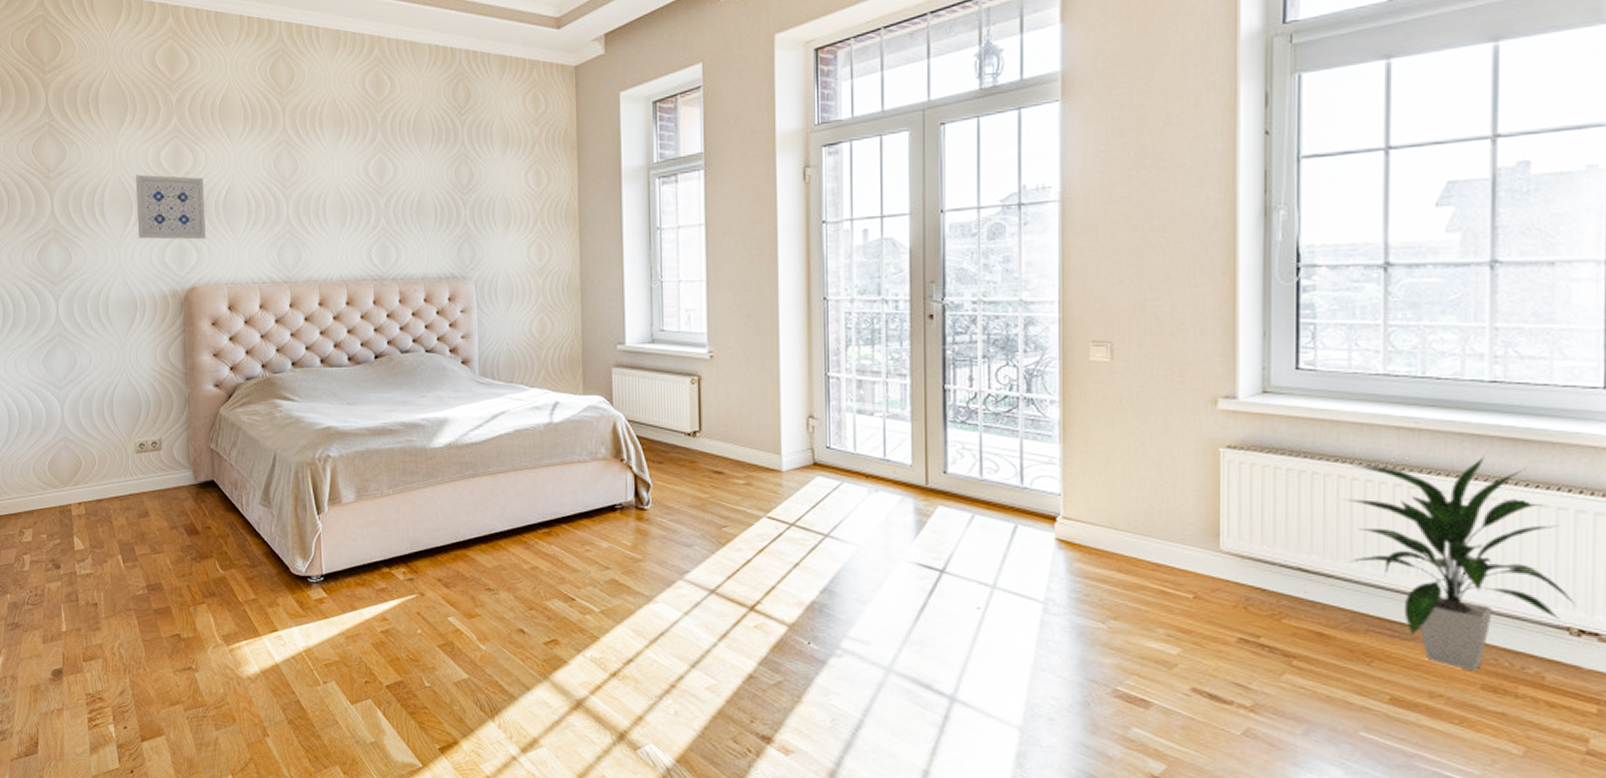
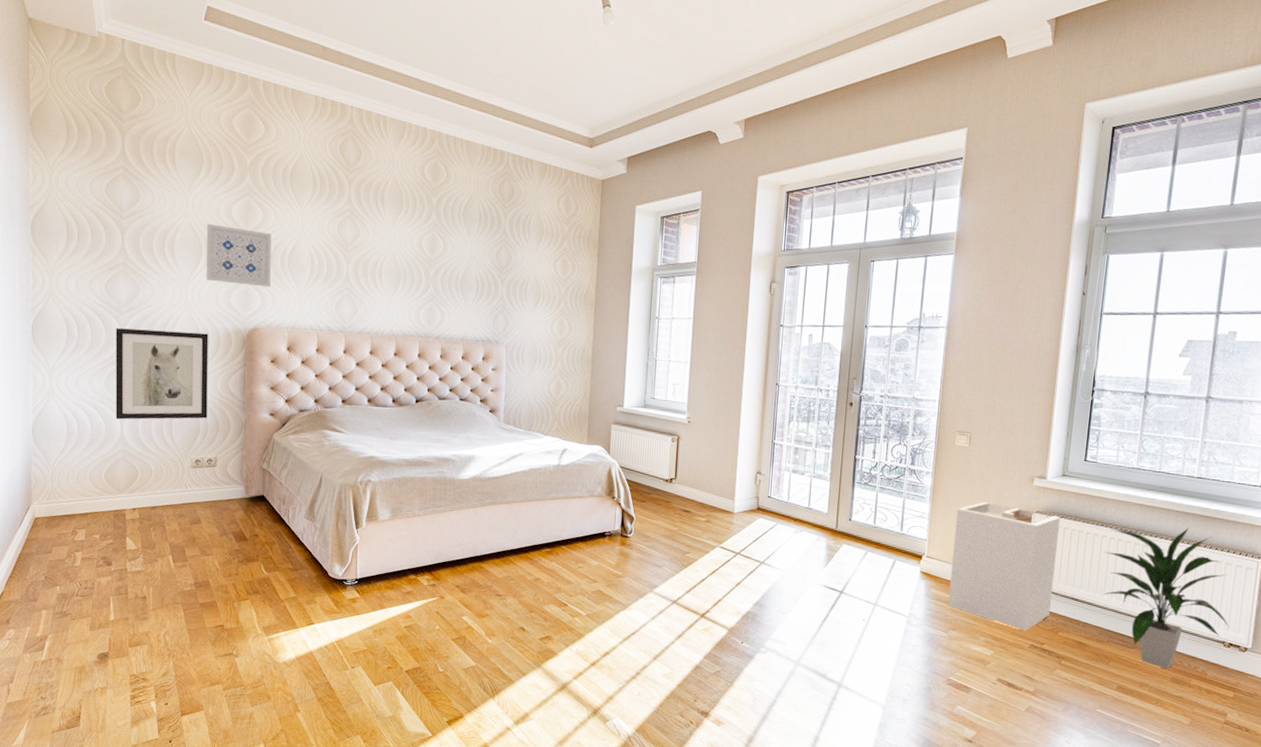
wall art: none [50,298,149,403] -> present [116,328,208,420]
laundry hamper: none [1101,436,1267,619] -> present [947,501,1061,631]

